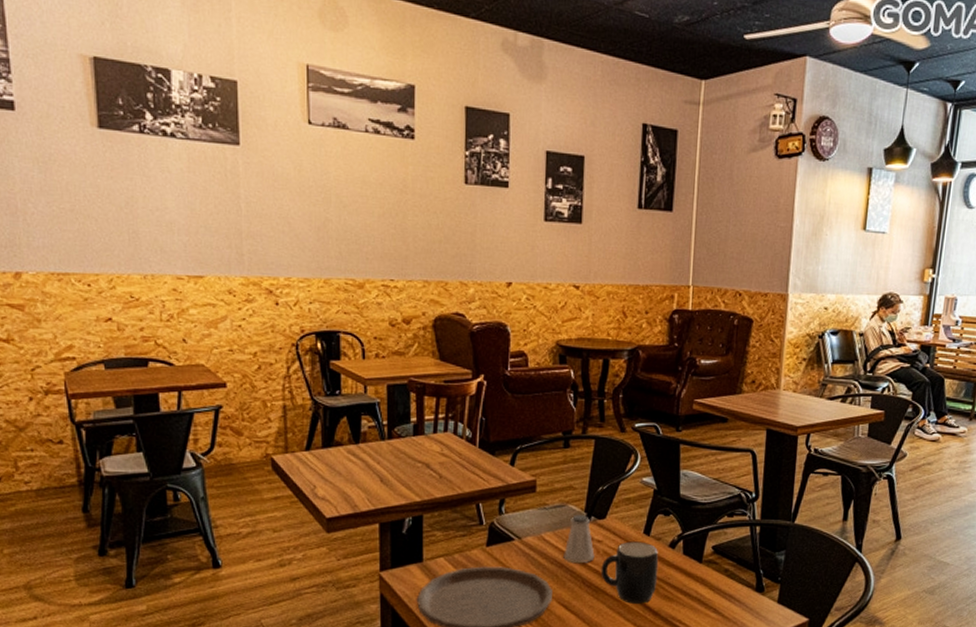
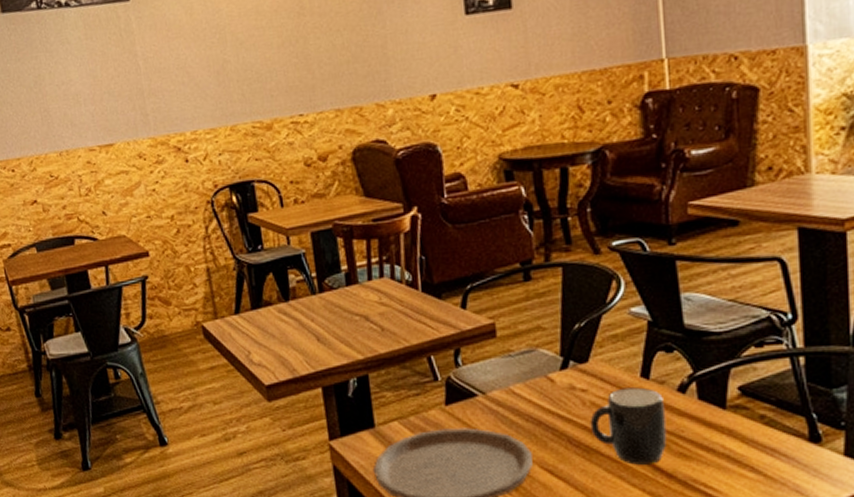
saltshaker: present [563,514,595,563] -> none [540,359,580,418]

